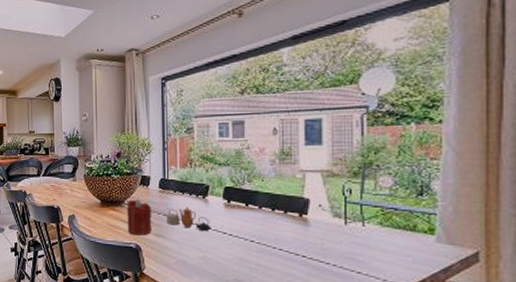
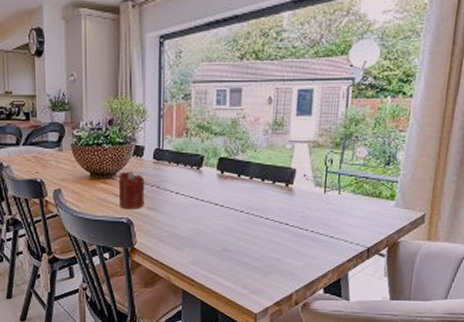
teapot: present [166,206,212,231] -> none [160,178,204,202]

